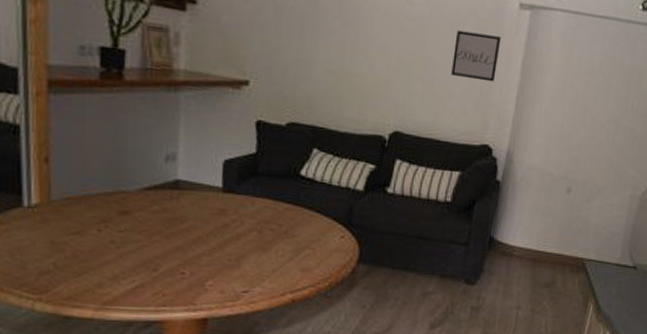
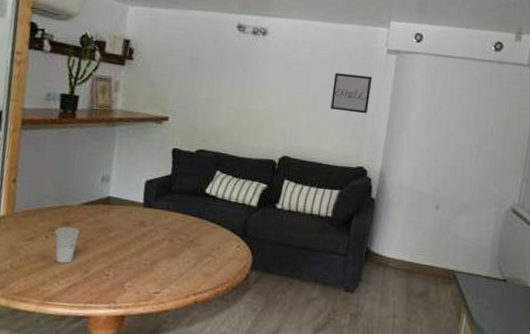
cup: none [108,217,142,261] -> present [54,226,80,264]

